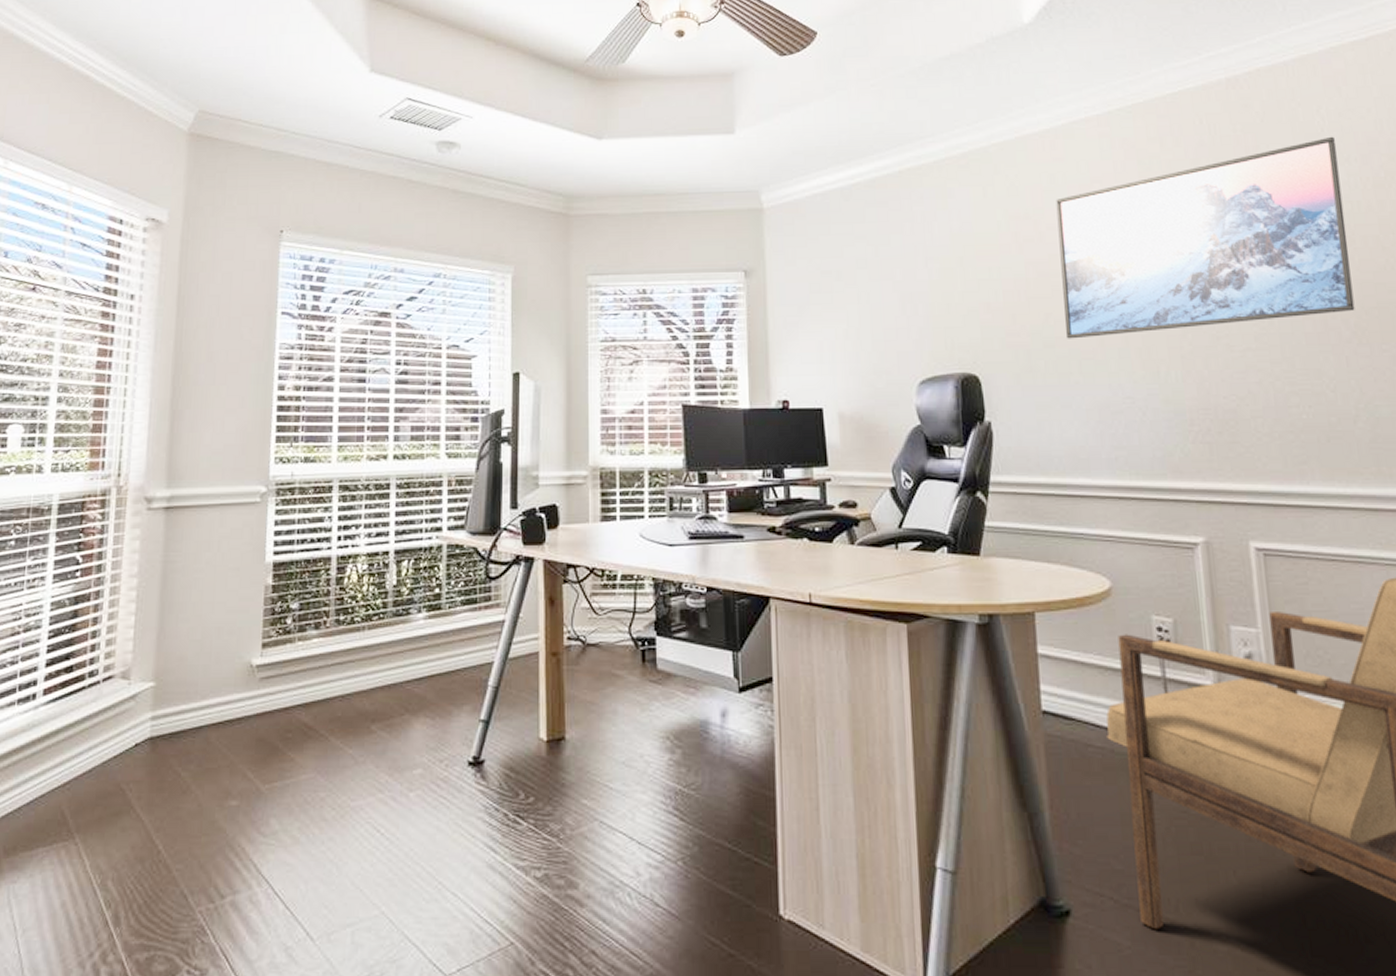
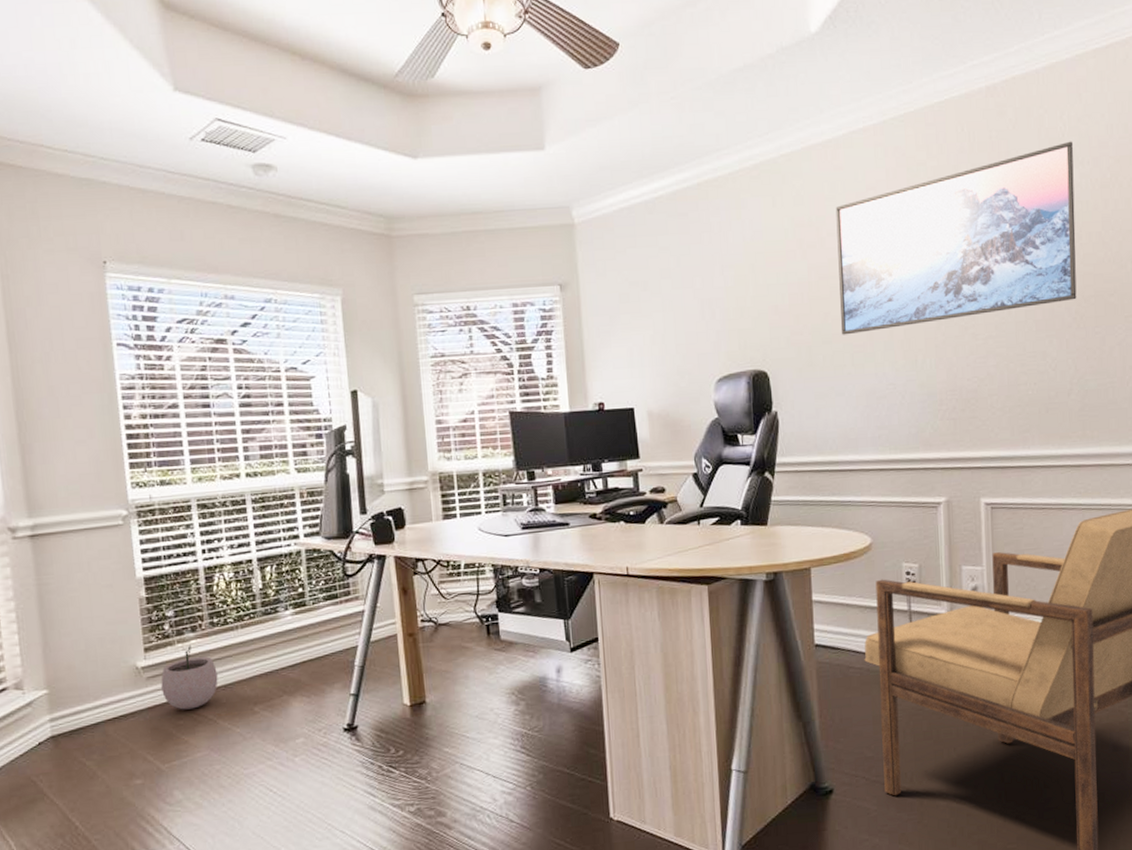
plant pot: none [274,644,336,721] -> present [161,645,218,710]

